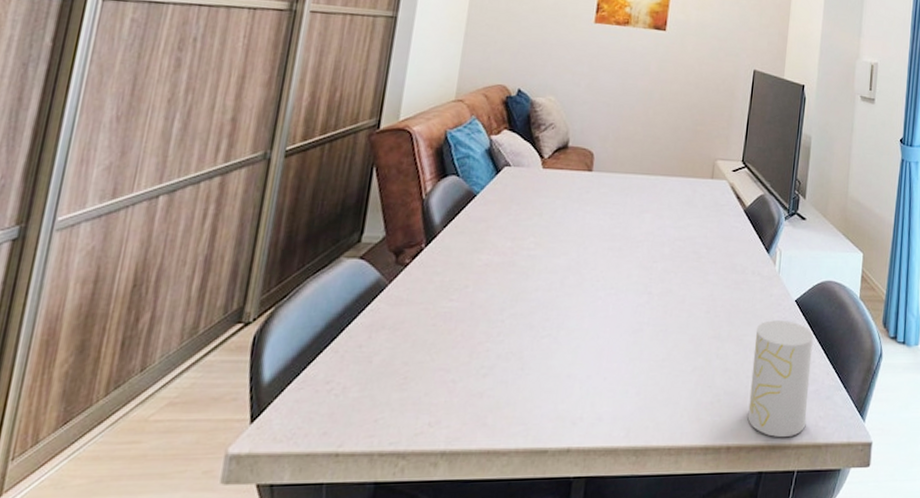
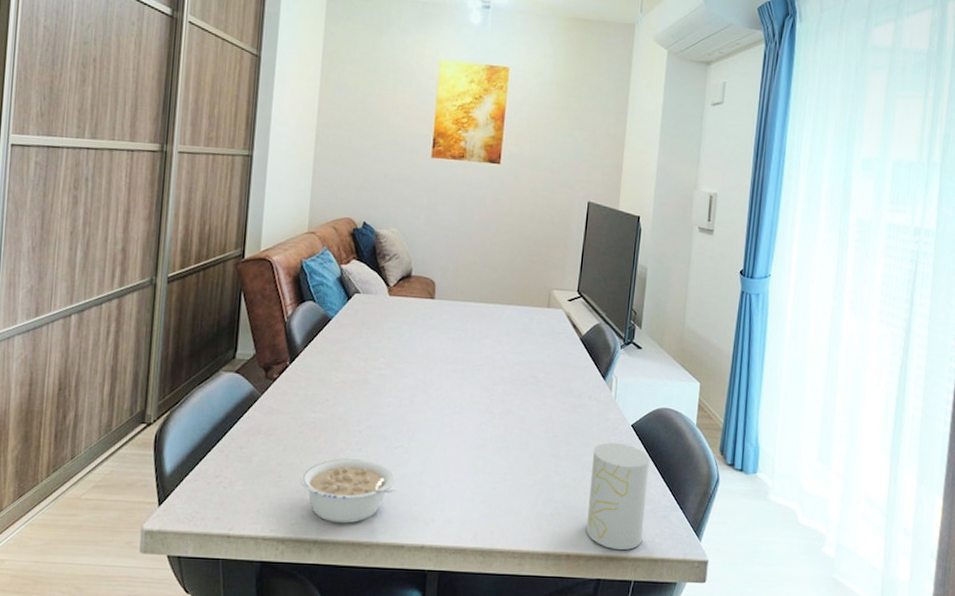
legume: none [429,351,542,430] -> present [300,457,397,524]

